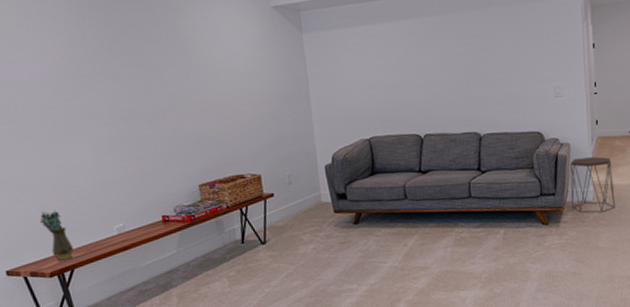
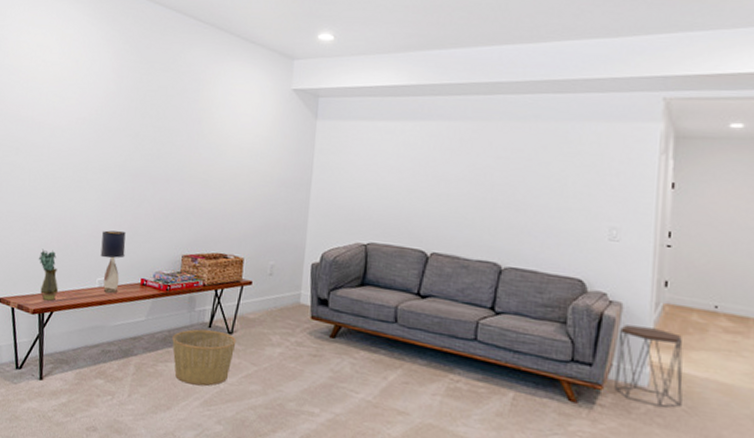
table lamp: none [107,174,140,237] -> present [100,230,126,293]
basket: none [208,244,272,298] -> present [172,329,237,386]

